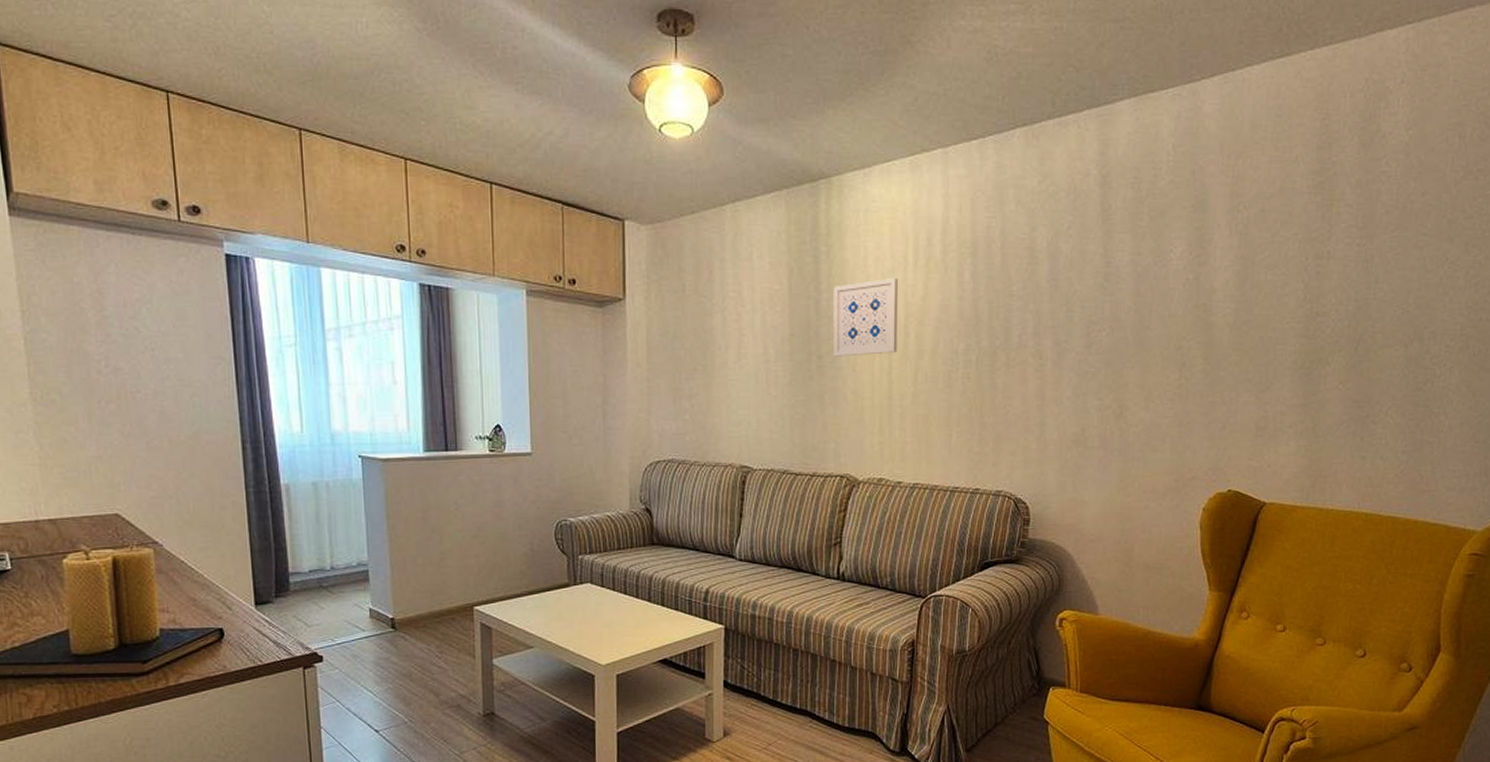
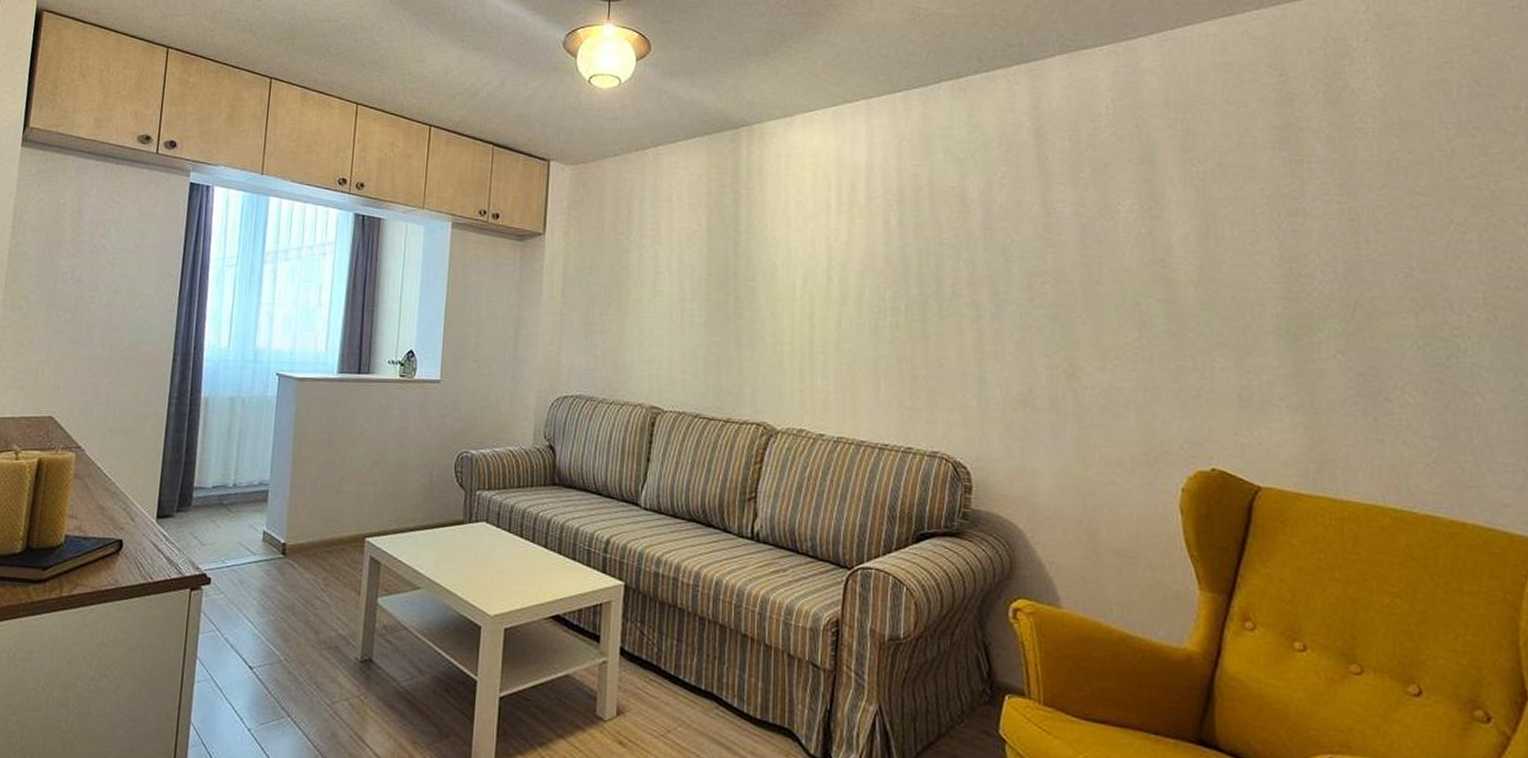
wall art: present [833,277,899,357] -> none [752,221,821,299]

